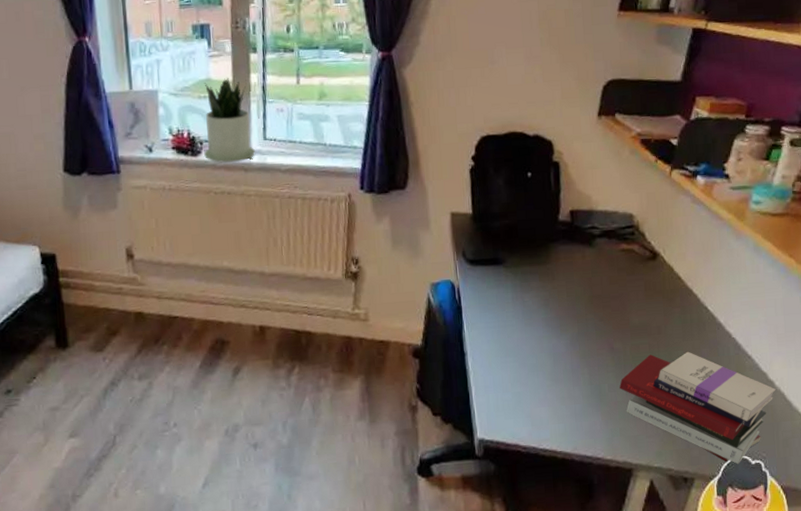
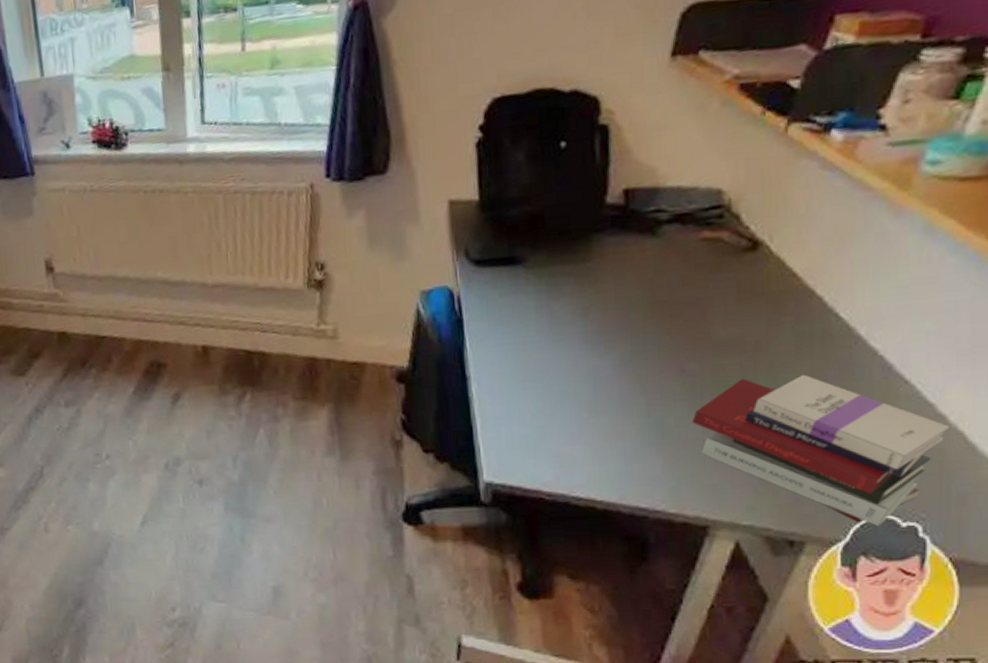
planter: present [204,77,256,163] -> none [127,50,193,156]

